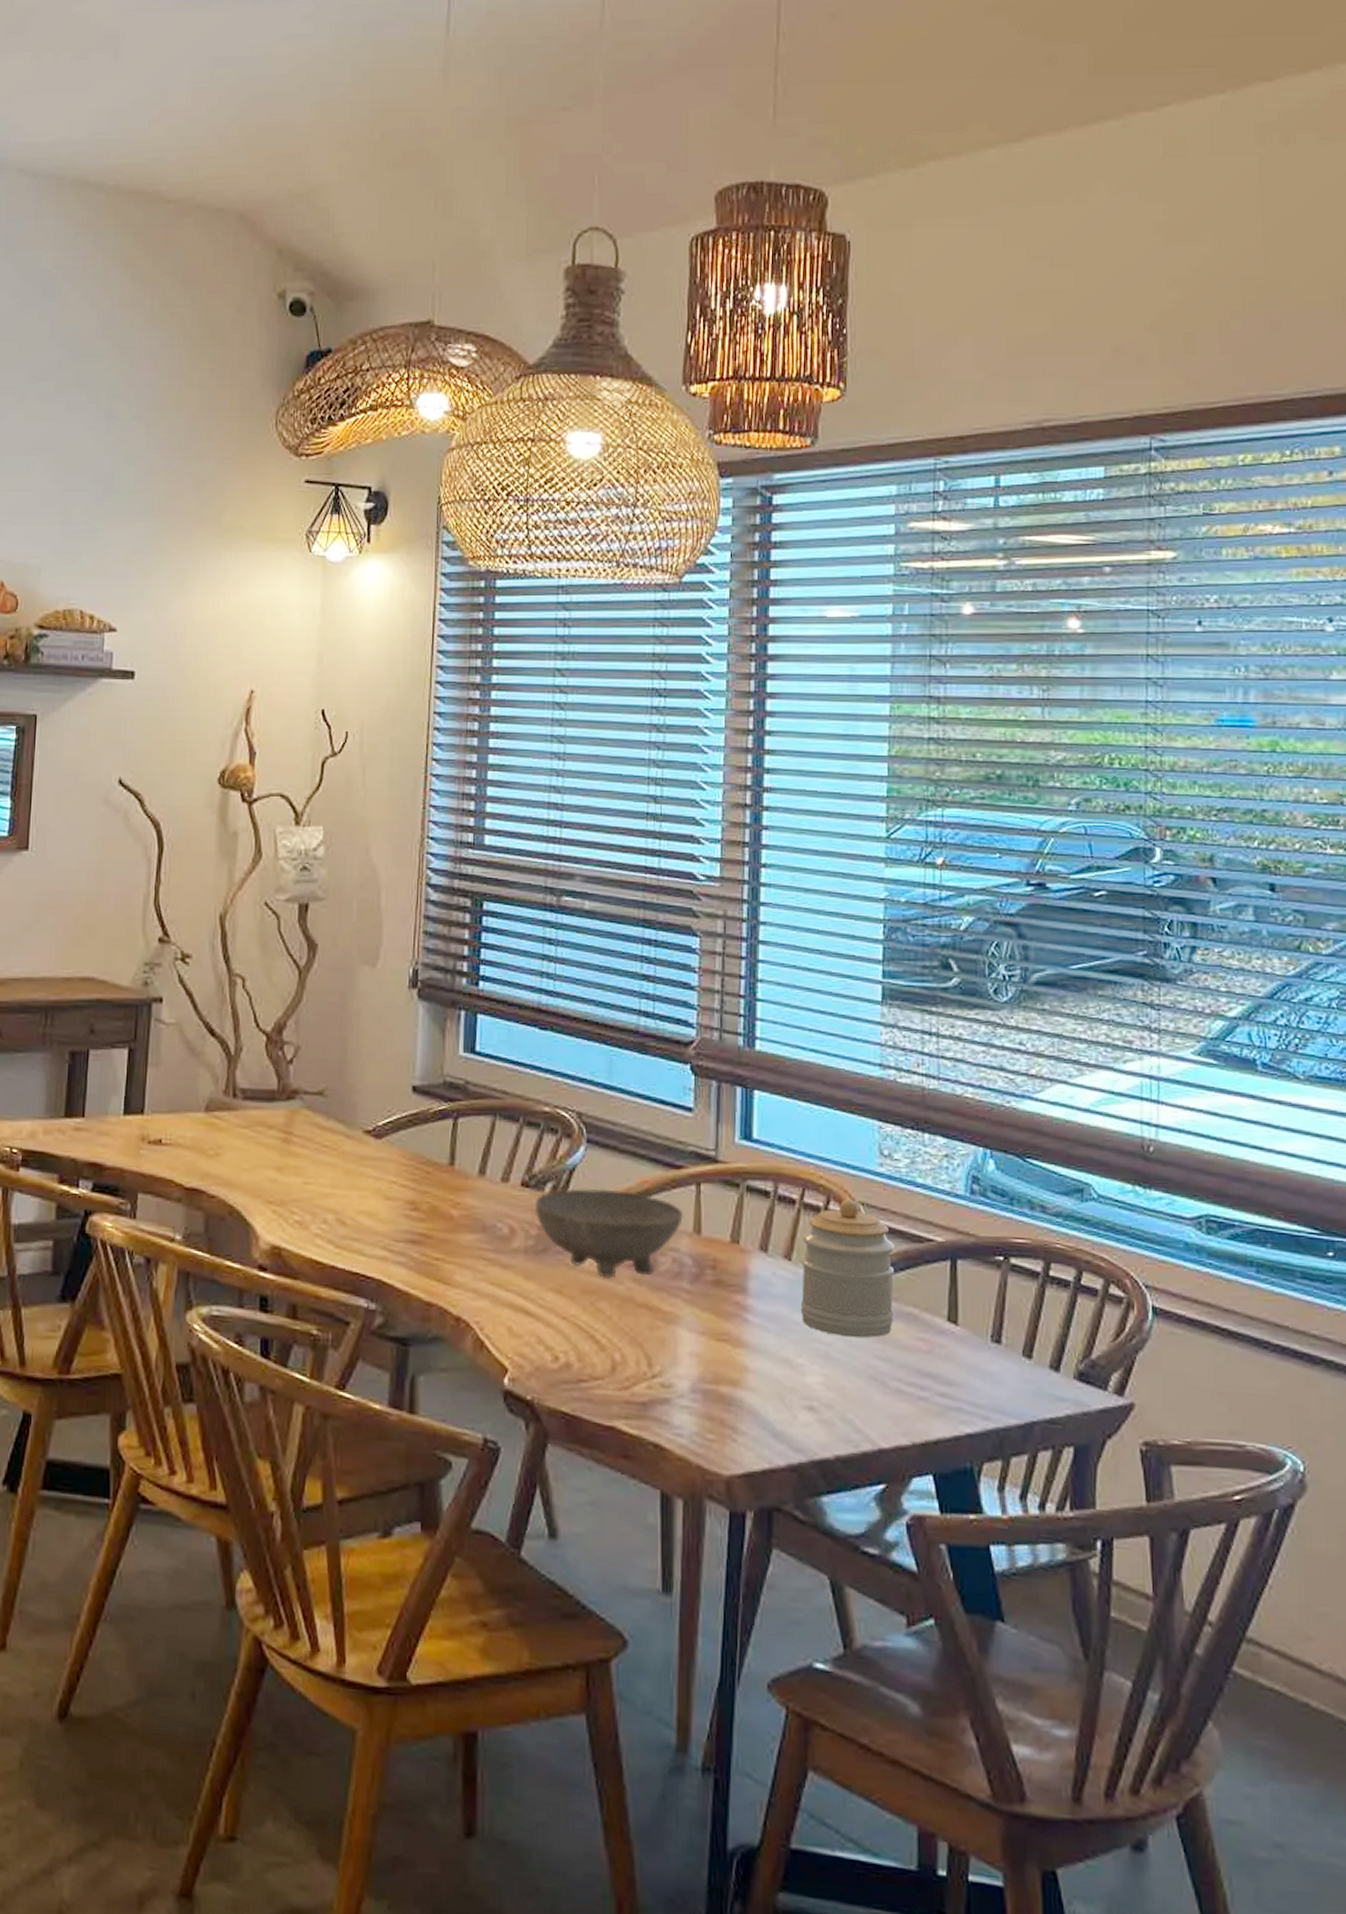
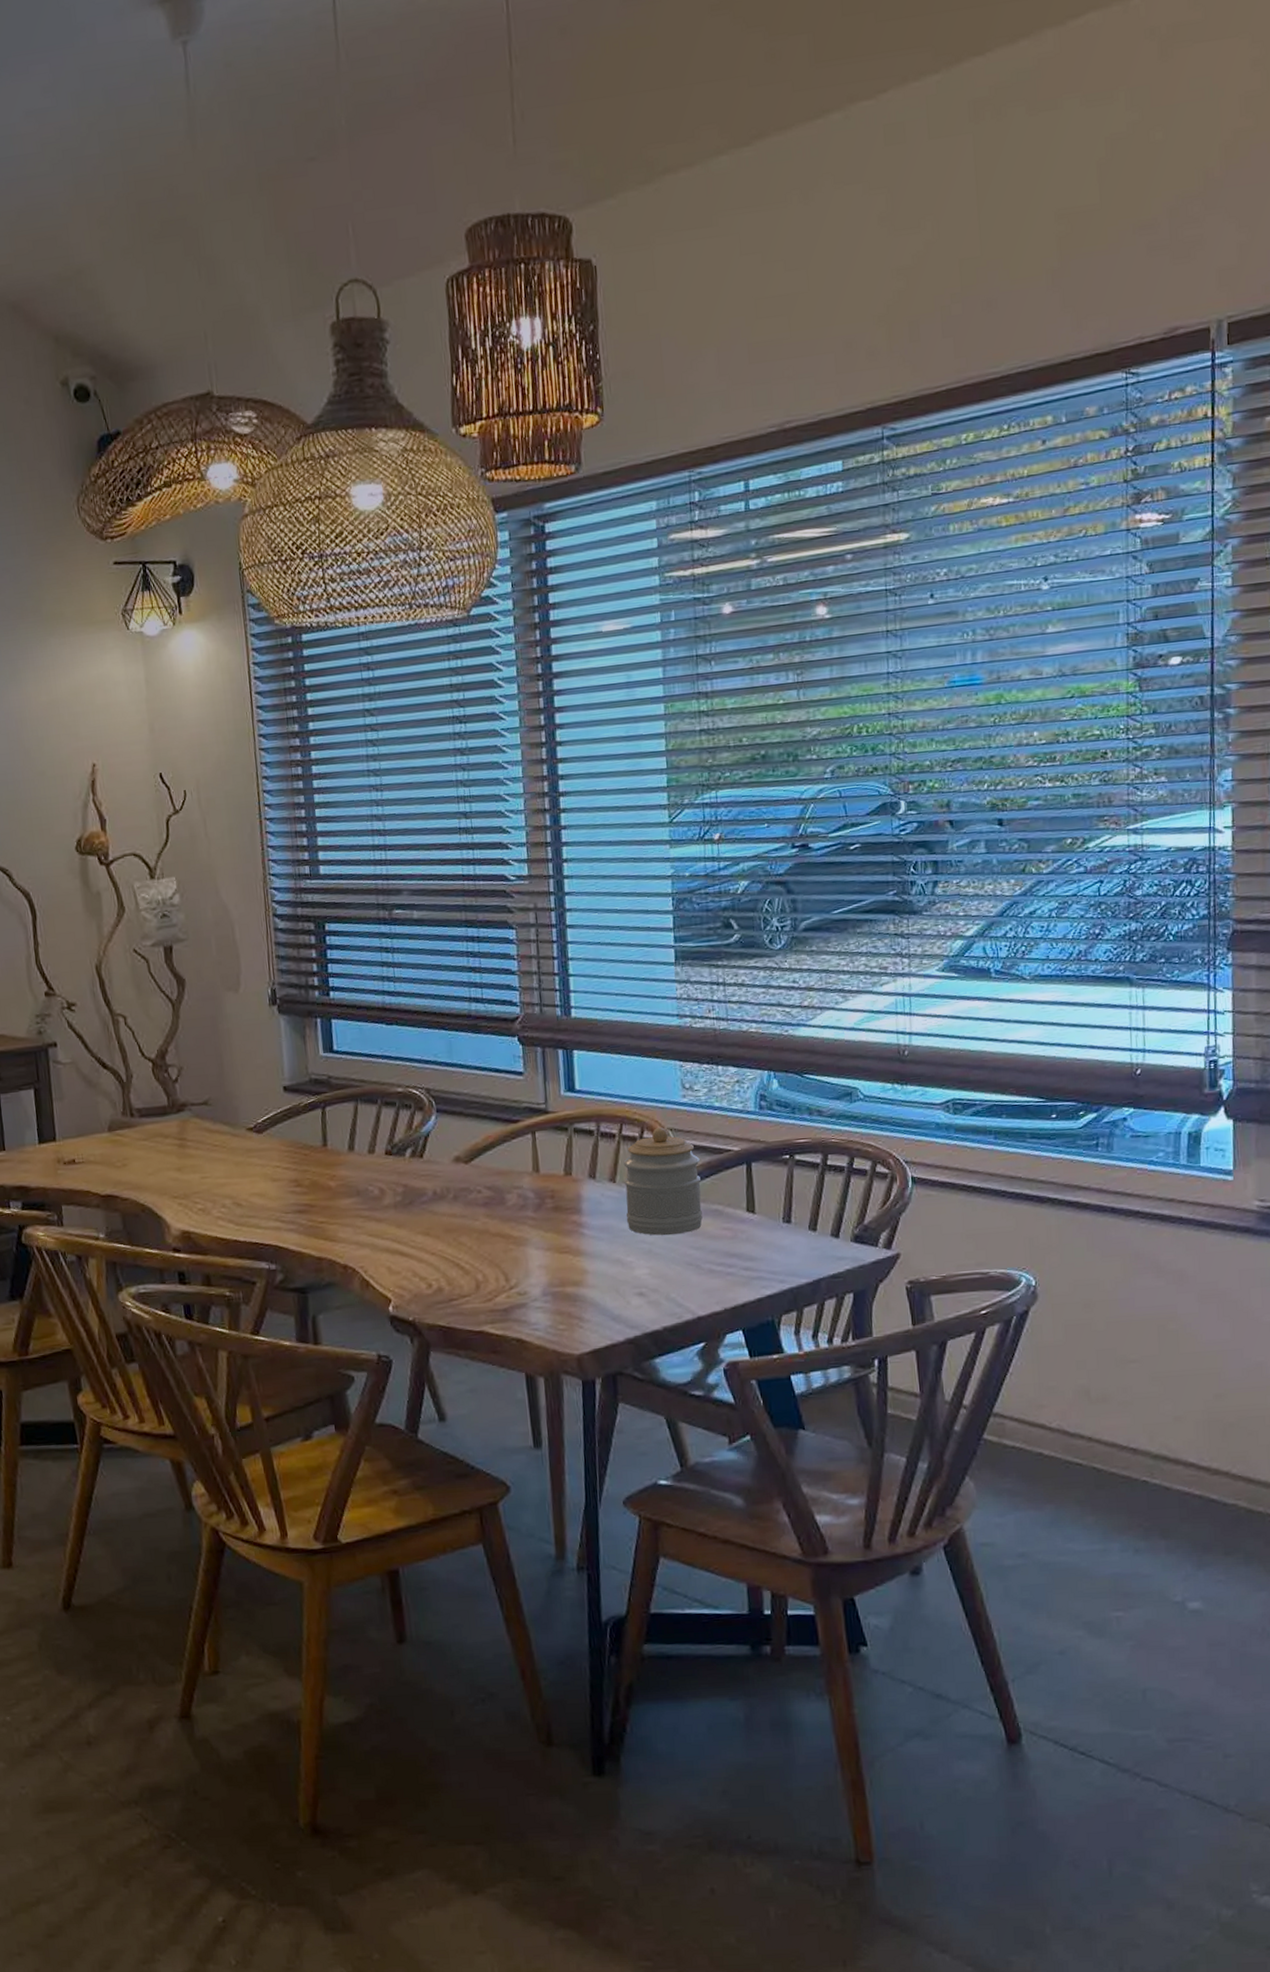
bowl: present [534,1188,683,1279] -> none [399,1146,523,1218]

